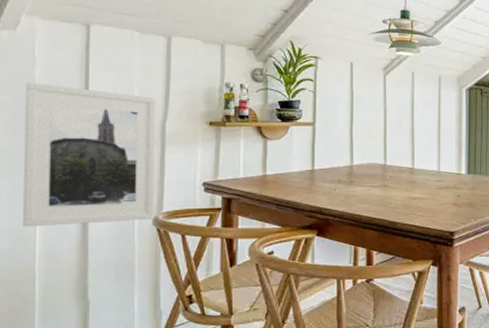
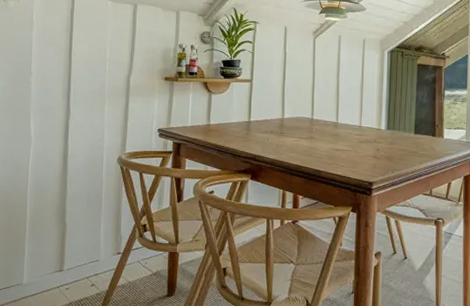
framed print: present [23,82,156,227] -> none [19,42,123,161]

